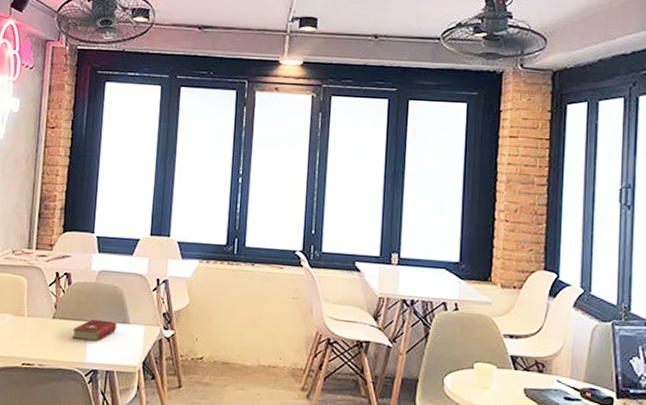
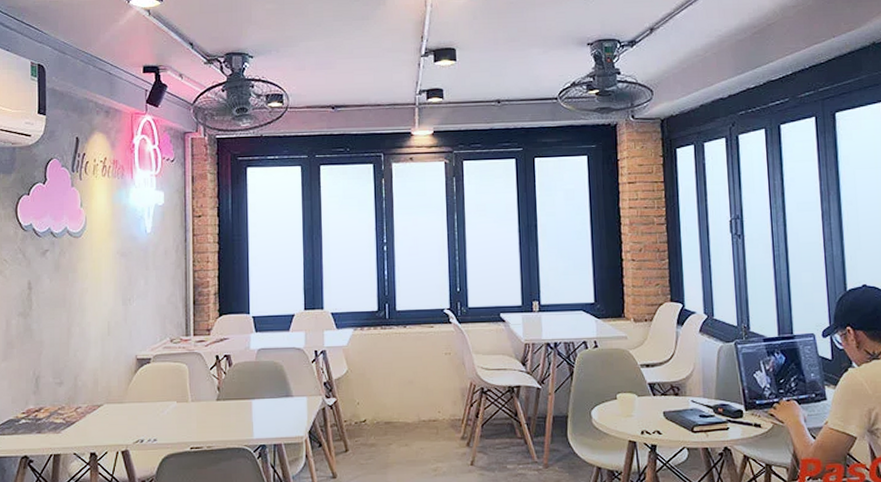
hardcover book: present [73,319,116,342] -> none [238,396,280,418]

